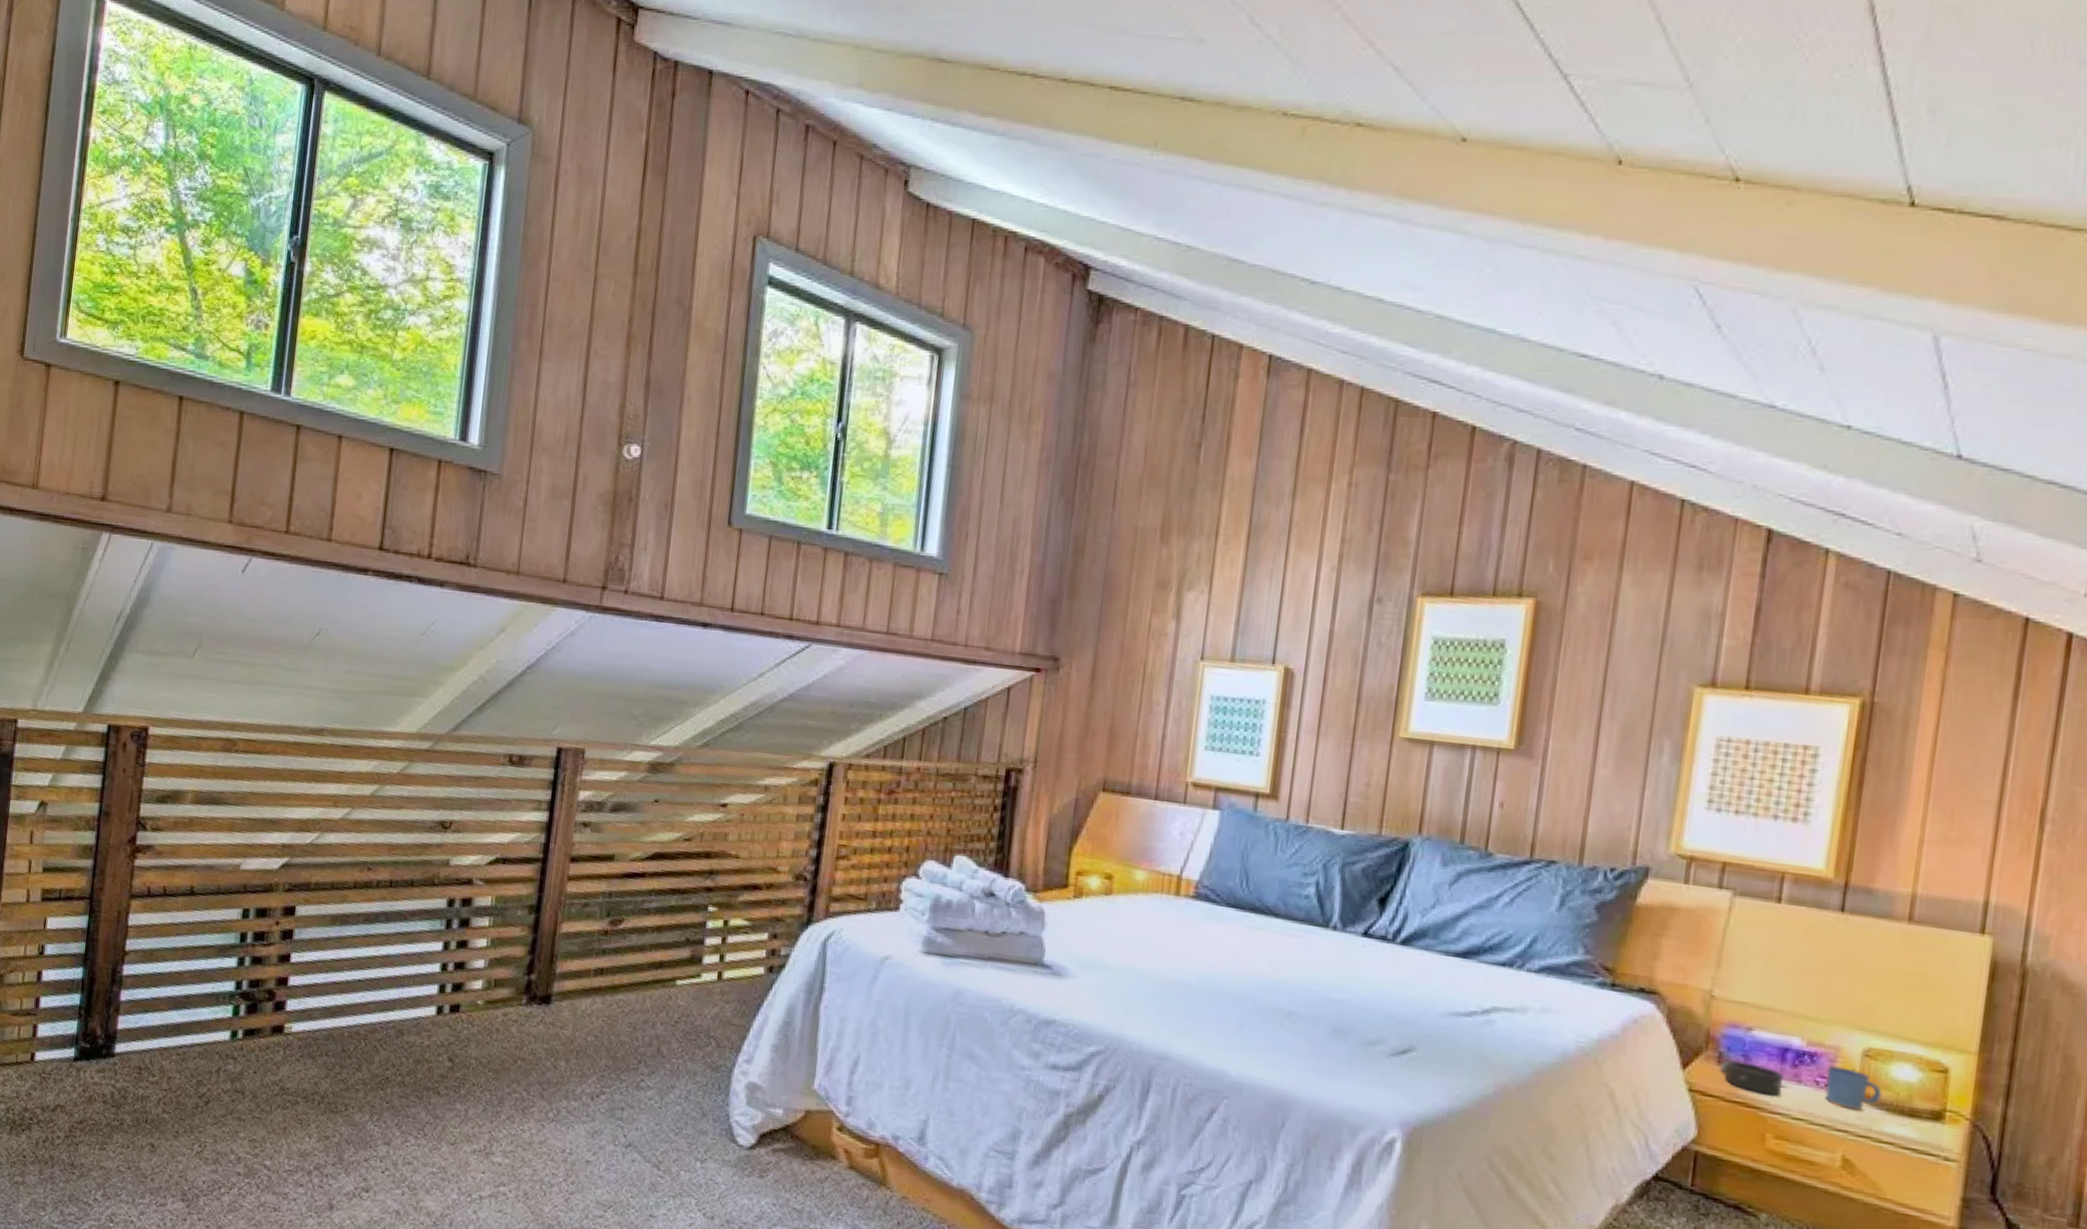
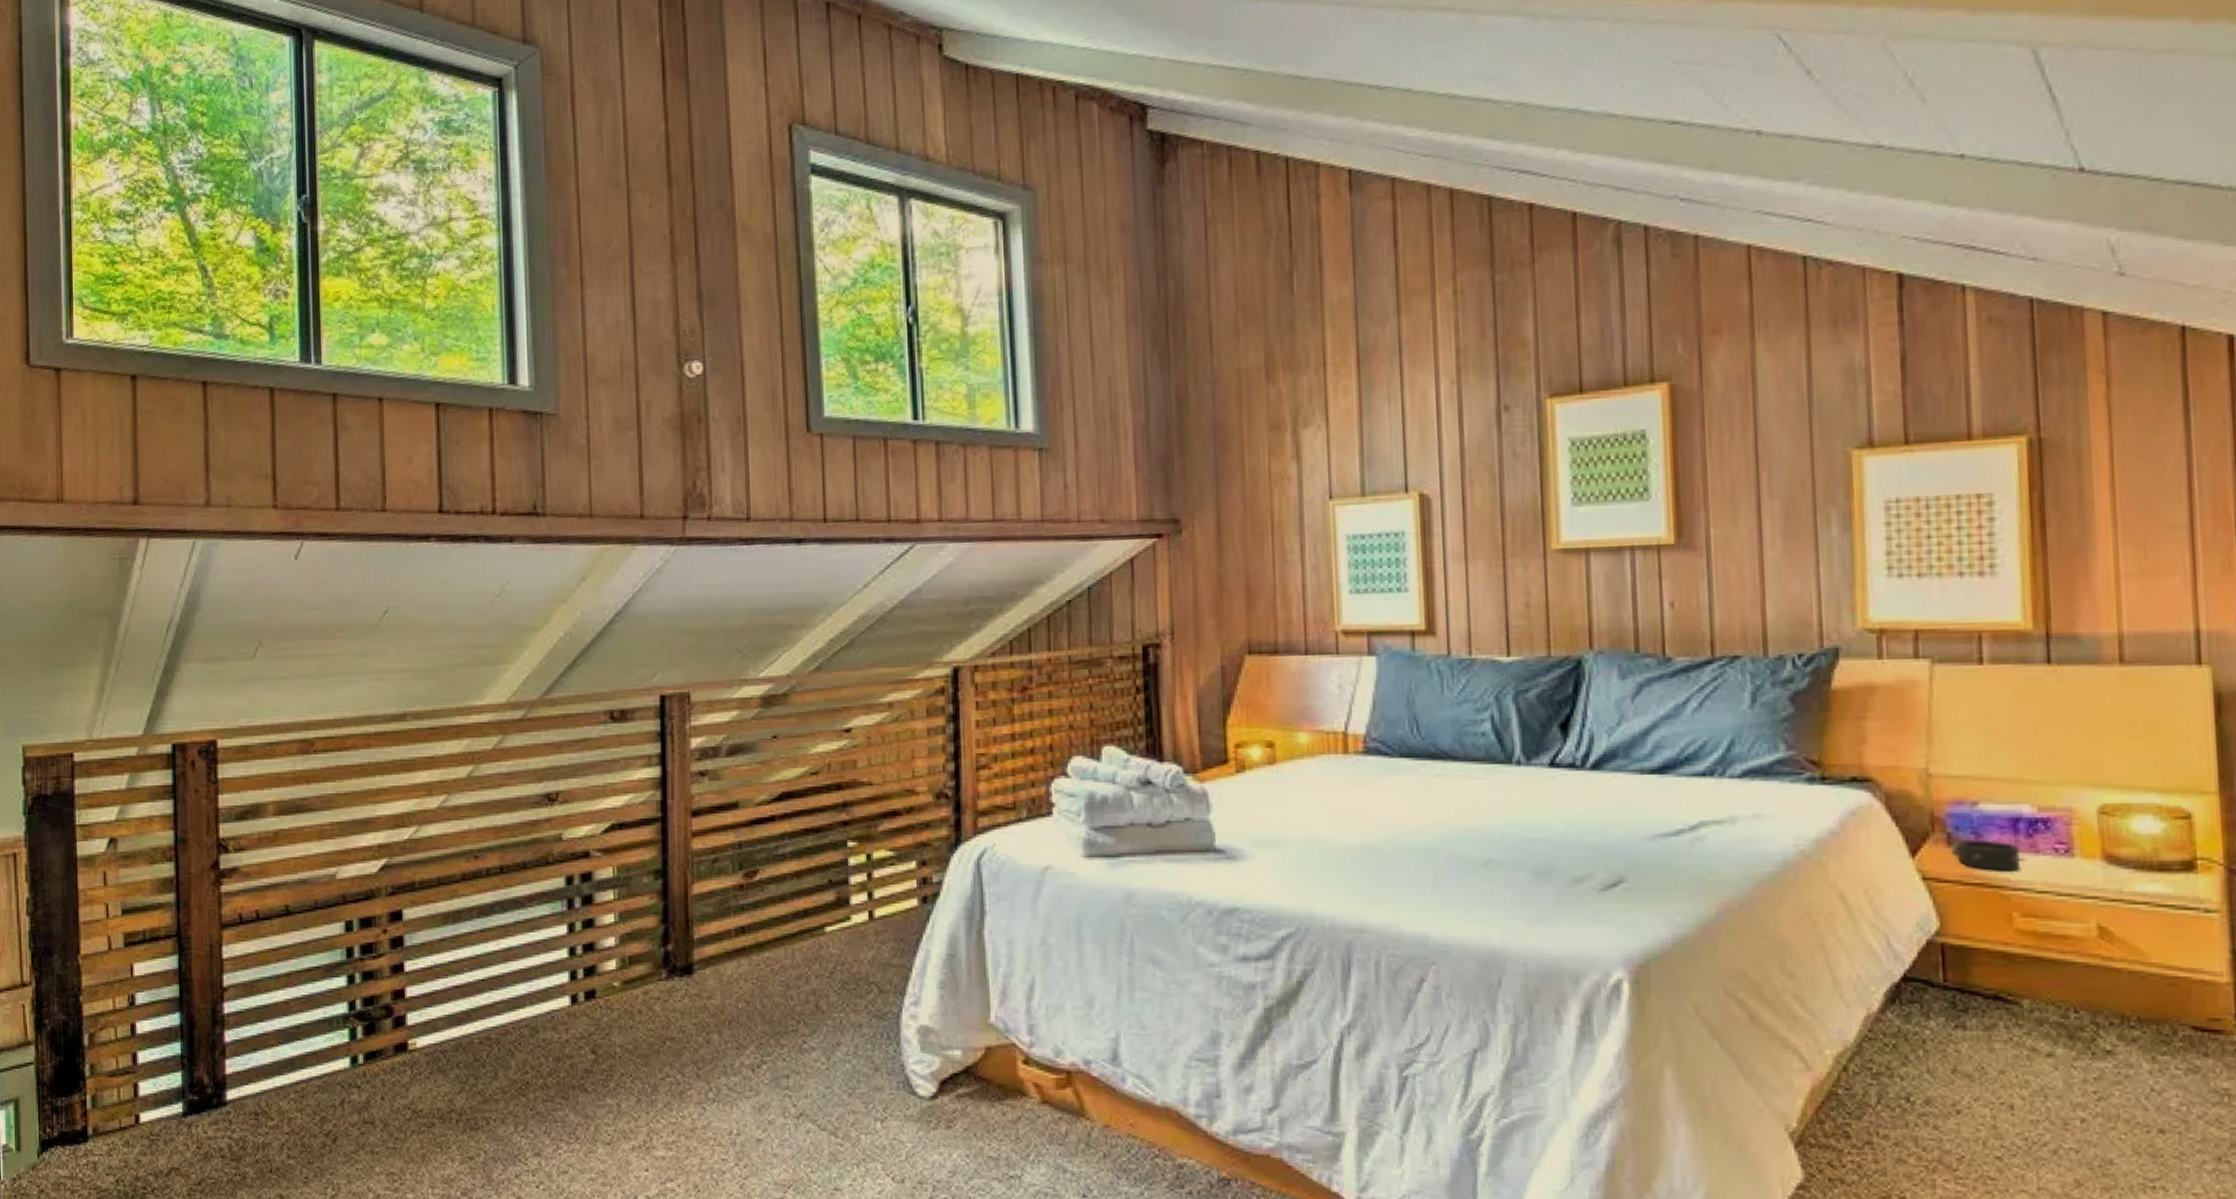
mug: present [1825,1065,1882,1112] -> none [2063,829,2127,874]

